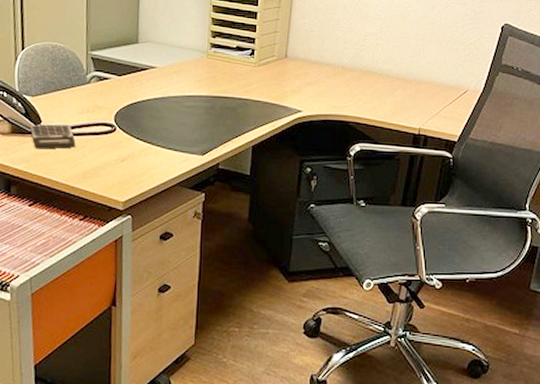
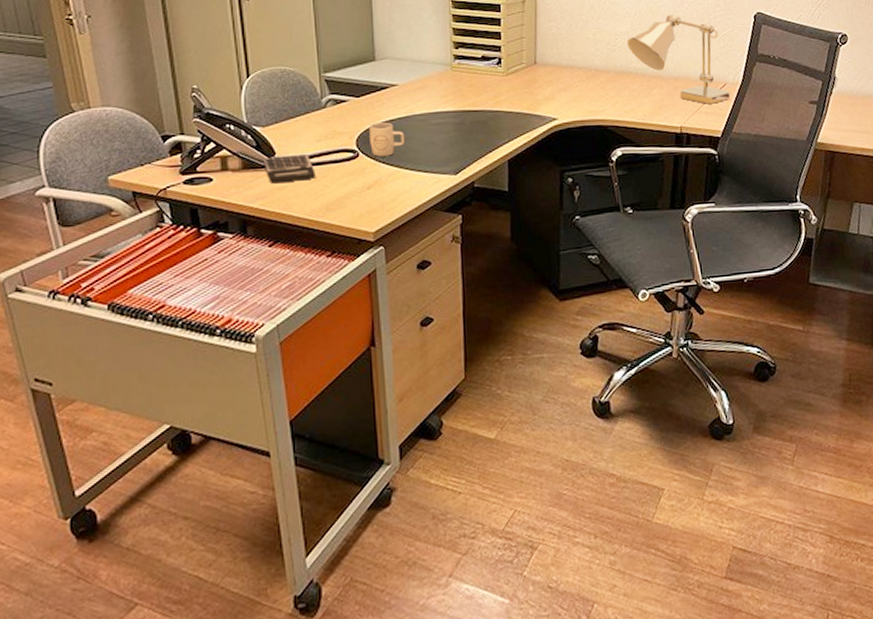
mug: none [127,101,160,133] -> present [369,122,405,157]
desk lamp: none [375,19,471,109] -> present [626,14,731,104]

